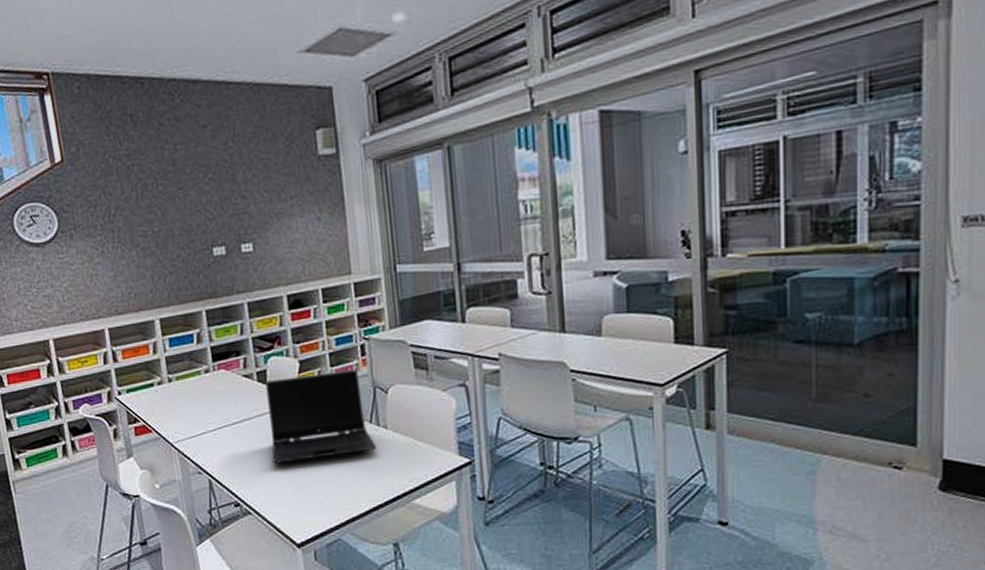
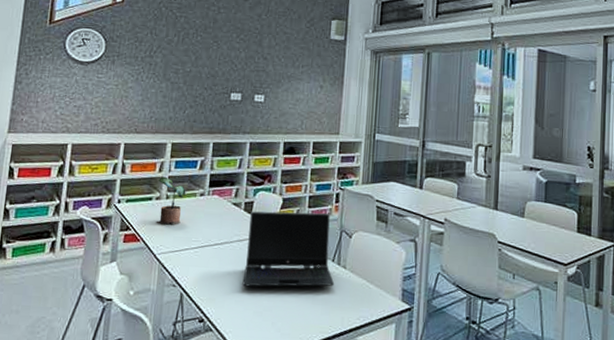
potted plant: none [155,358,191,411] -> present [156,176,186,225]

